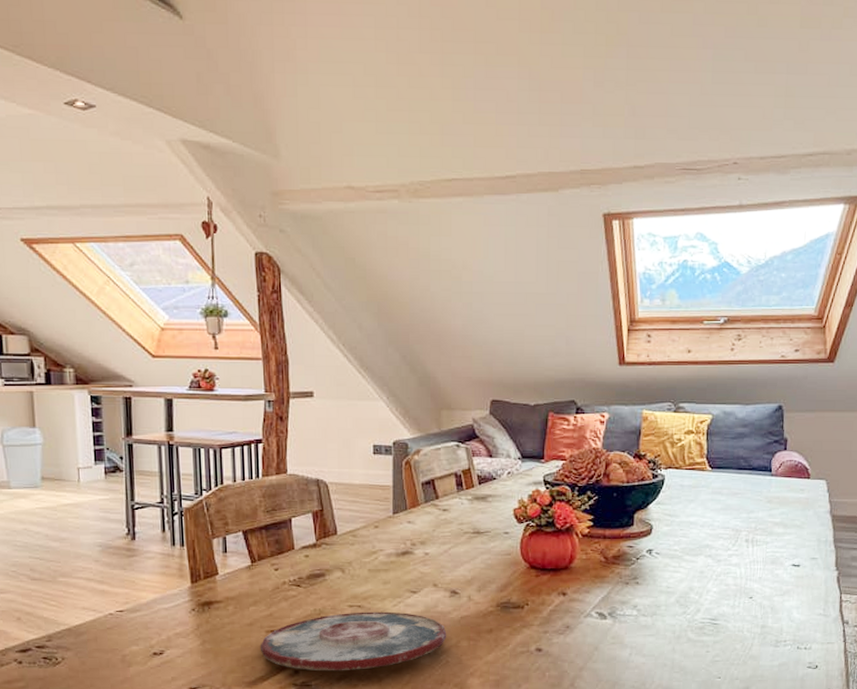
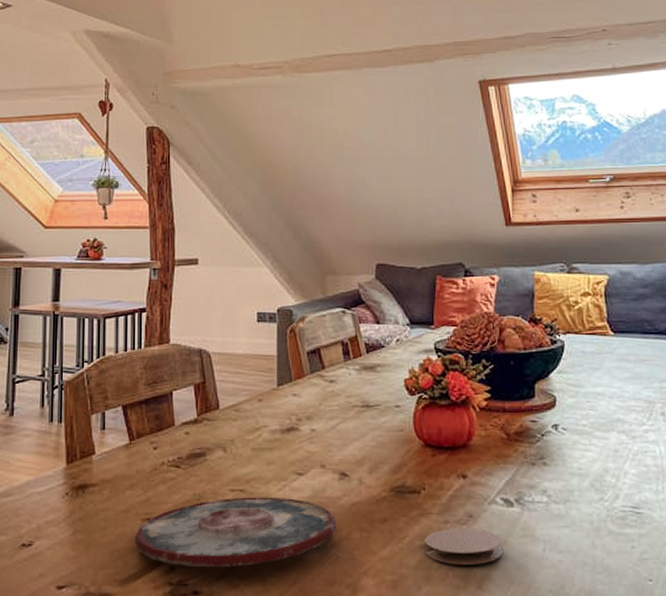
coaster: none [525,636,595,667] -> present [424,527,503,565]

